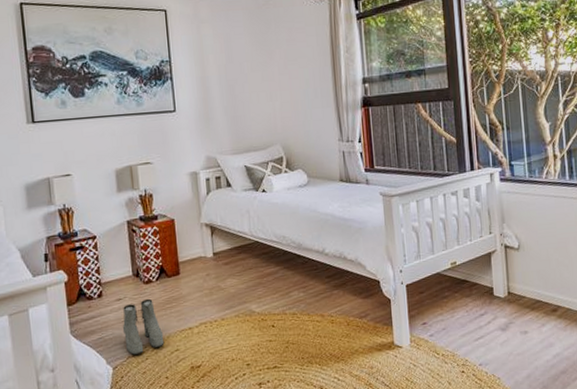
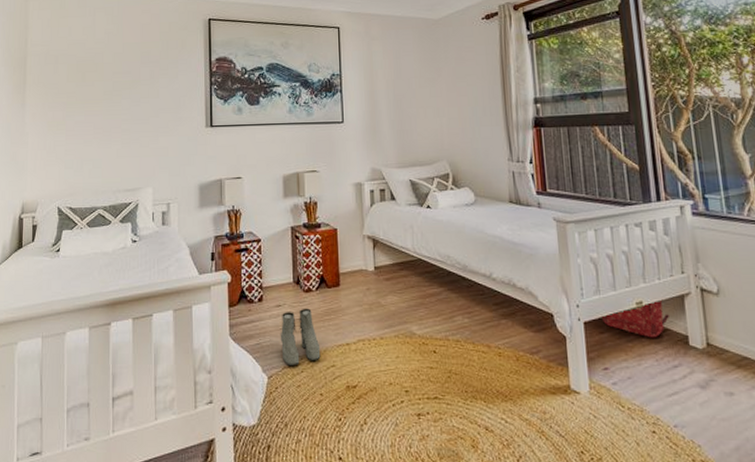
backpack: none [421,257,479,293] -> present [601,298,670,338]

